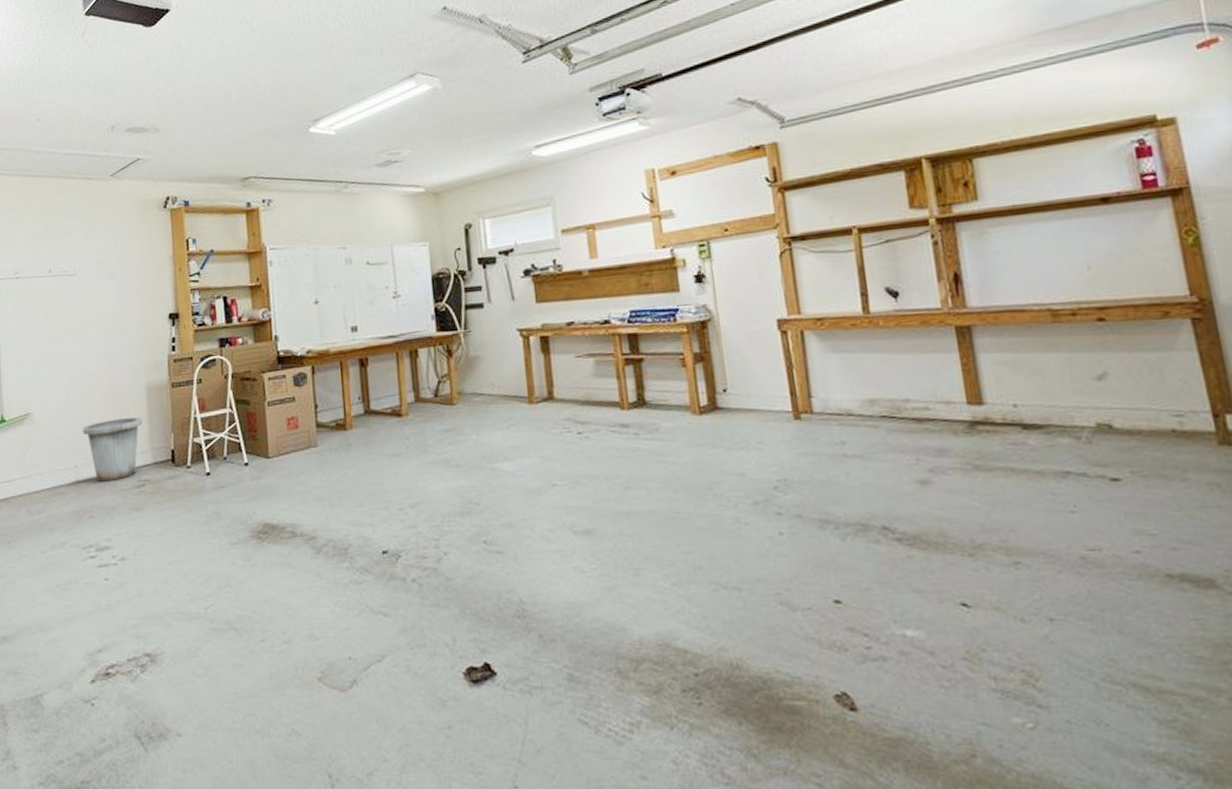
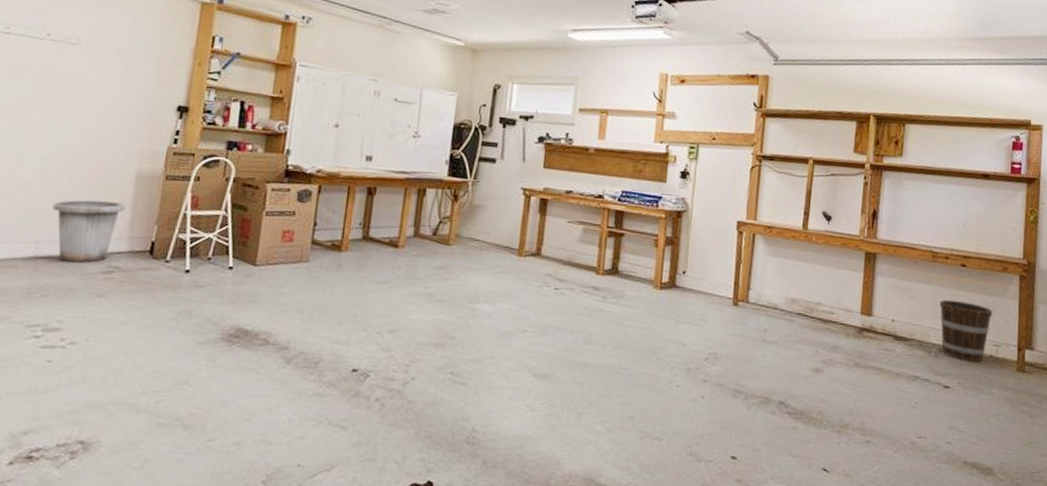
bucket: none [1076,366,1163,443] -> present [939,300,993,363]

